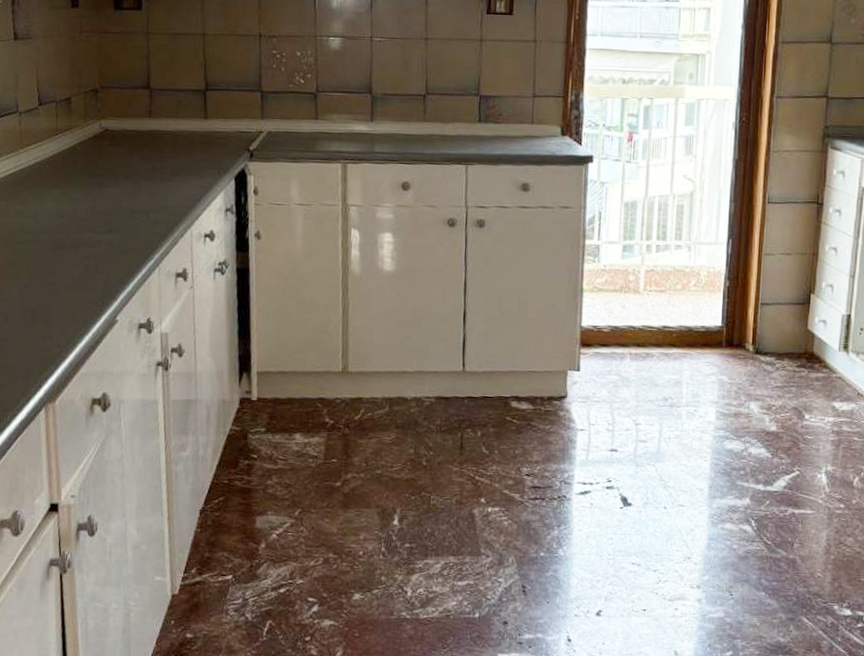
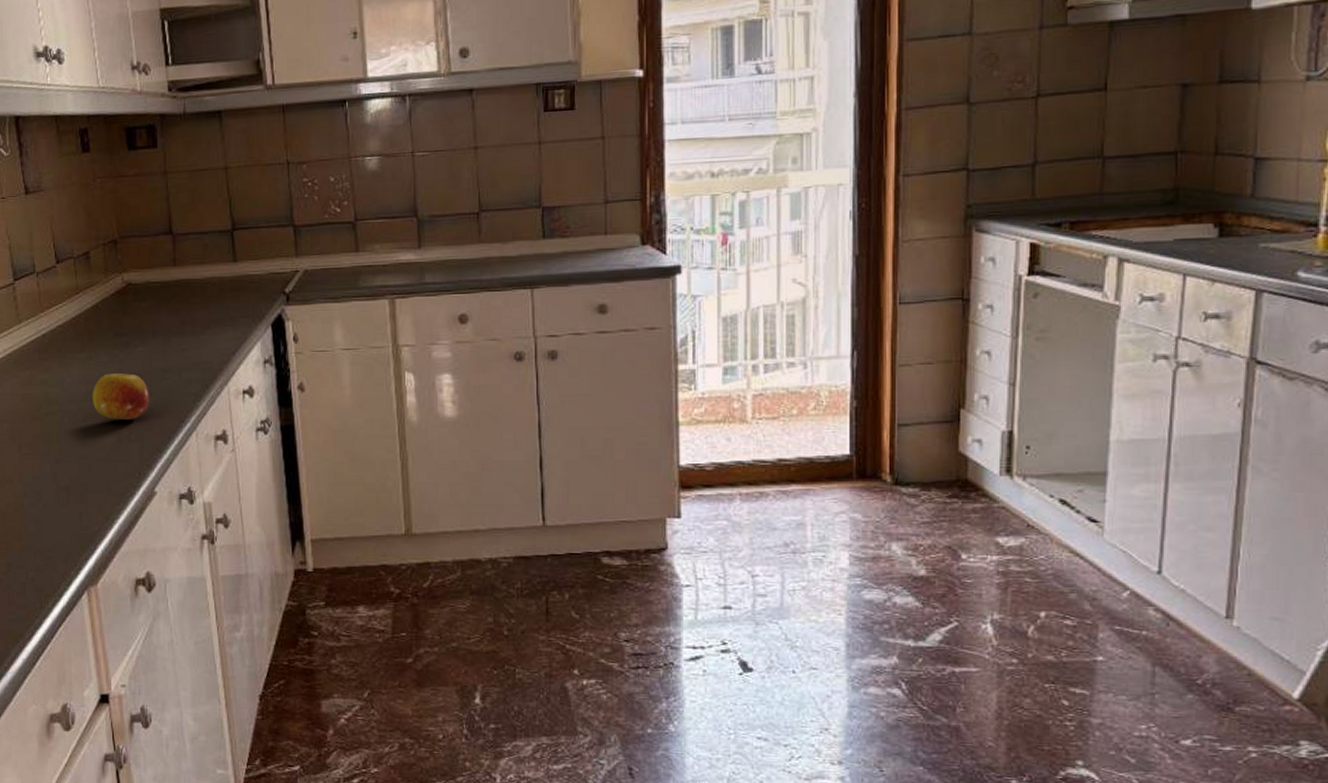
fruit: none [63,209,118,253] -> present [92,372,149,419]

